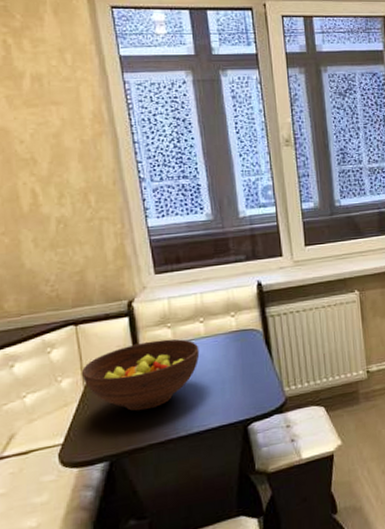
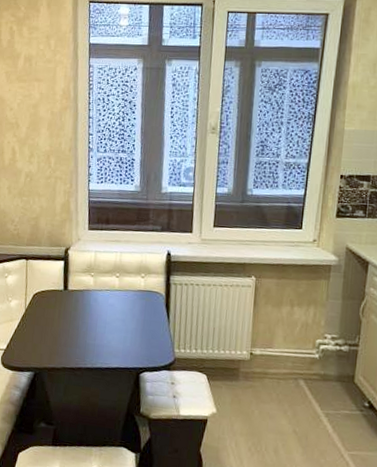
fruit bowl: present [81,339,200,412] -> none [25,284,113,340]

